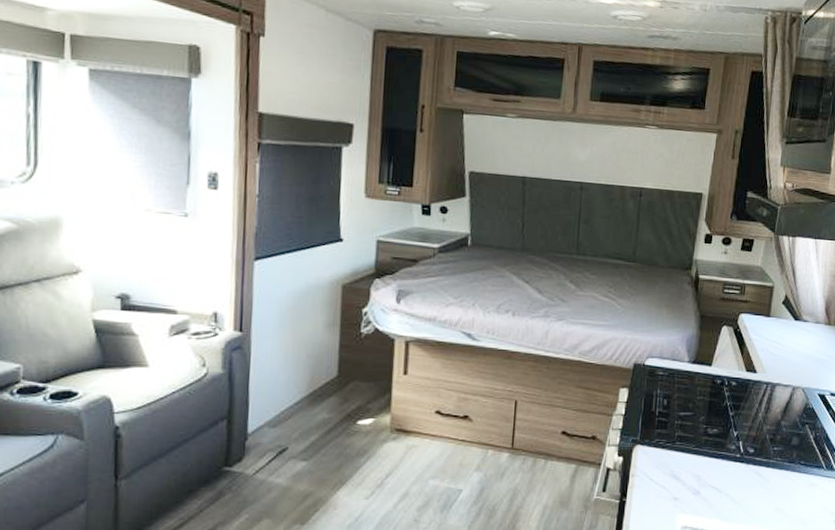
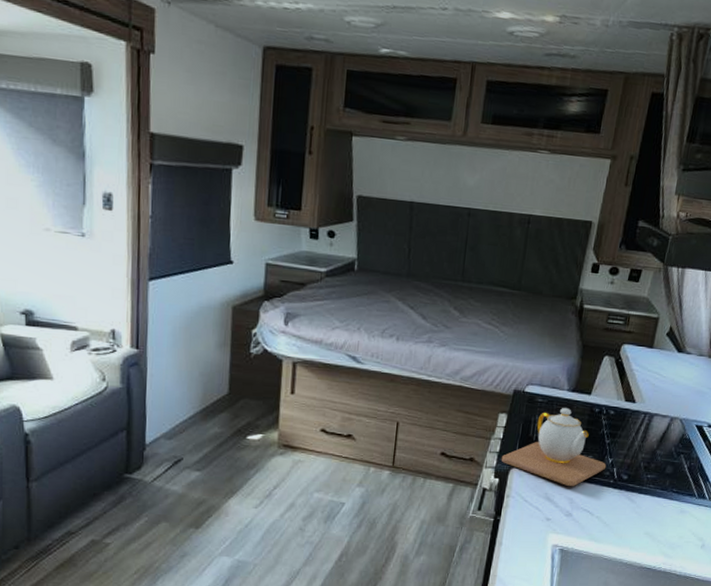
teapot: none [624,379,732,462] -> present [501,407,607,486]

